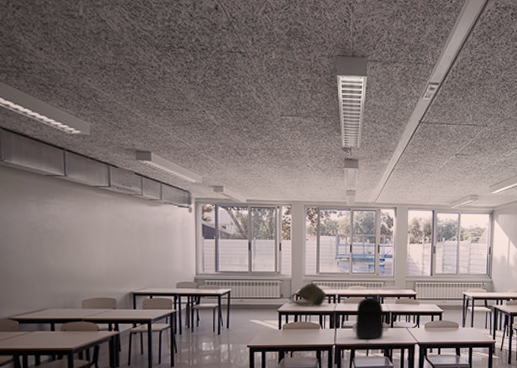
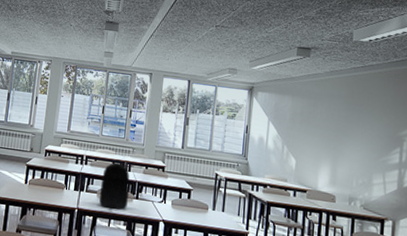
backpack: present [289,283,326,308] -> none [38,140,75,166]

